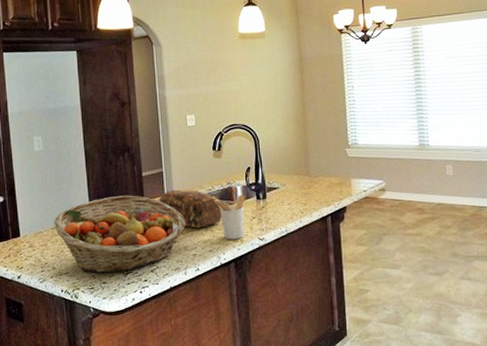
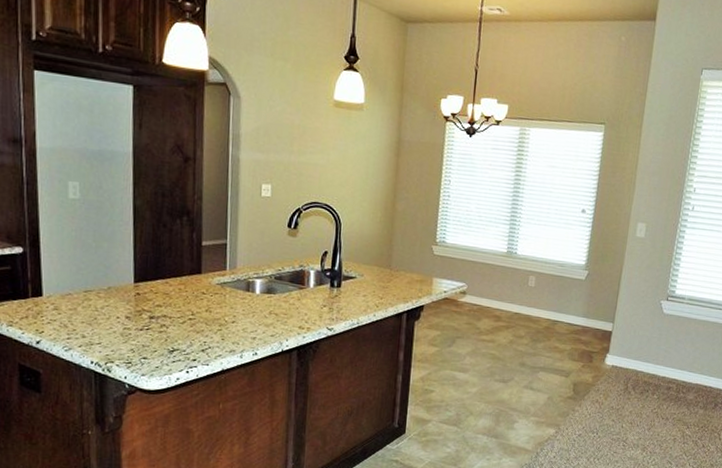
fruit basket: present [54,195,186,273] -> none [87,263,248,349]
bread loaf: present [158,189,222,229] -> none [218,264,290,311]
utensil holder: present [214,194,245,240] -> none [282,279,318,327]

